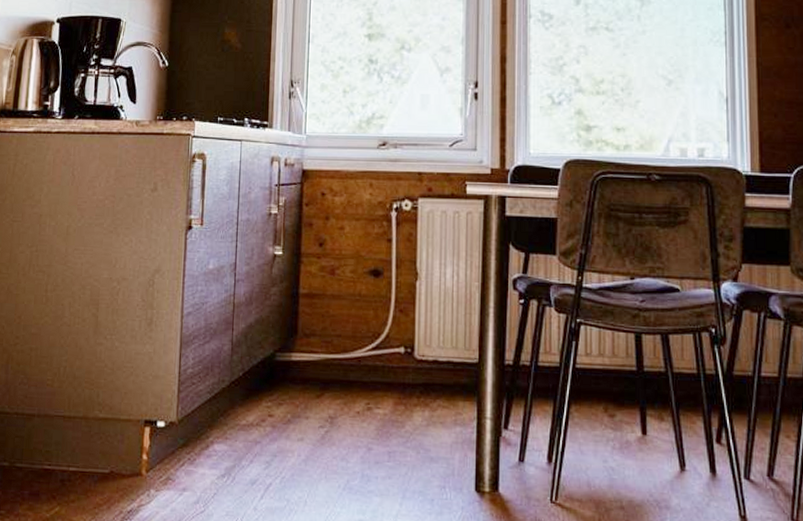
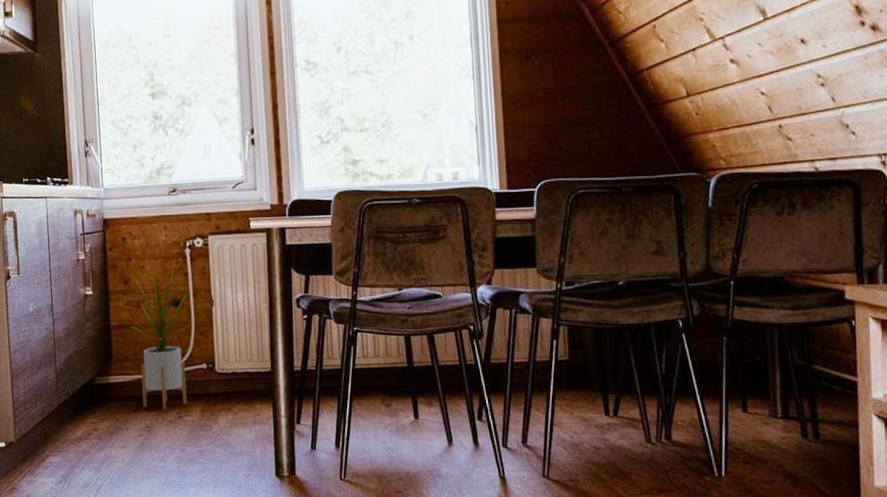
house plant: none [311,221,401,399] -> present [119,258,196,410]

